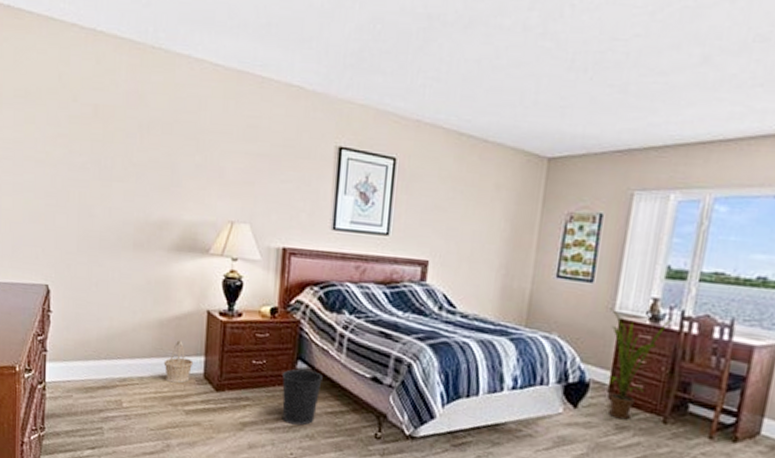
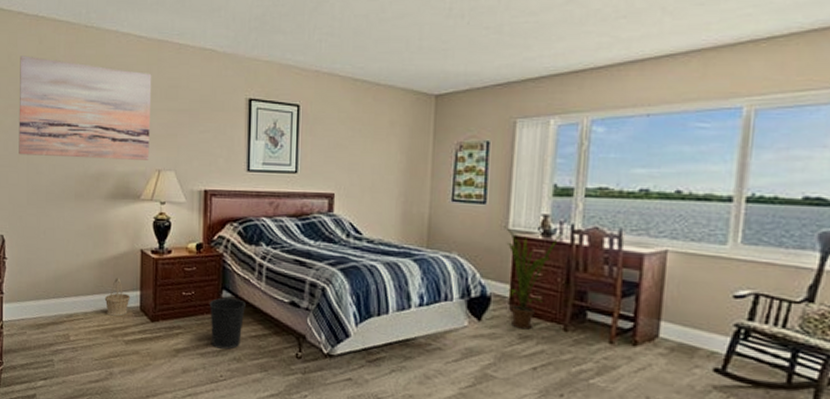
wall art: none [68,76,229,210] -> present [19,55,152,160]

